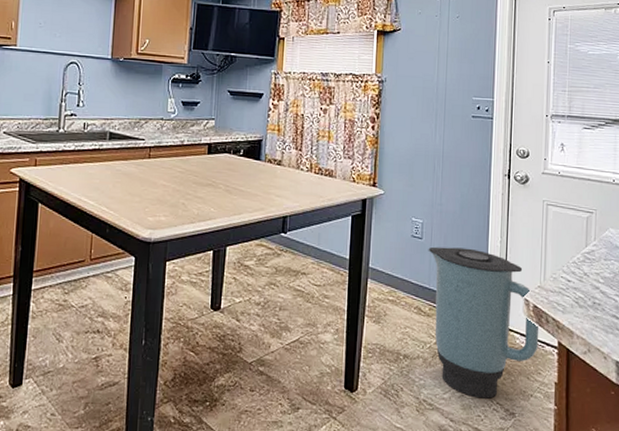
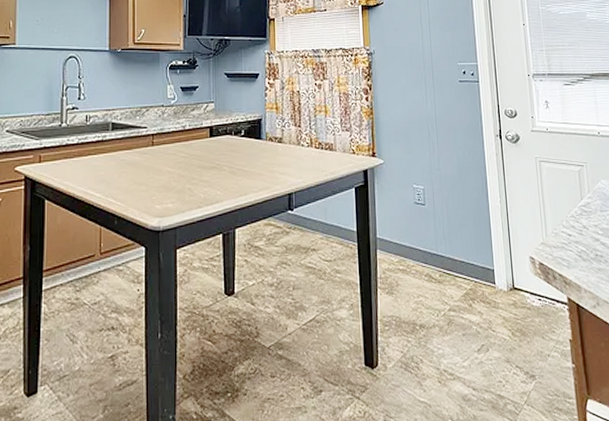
trash can: present [428,246,540,399] -> none [432,210,549,363]

